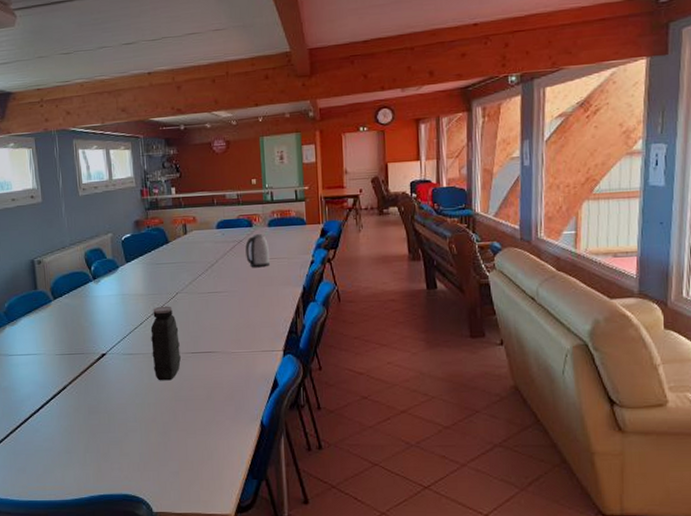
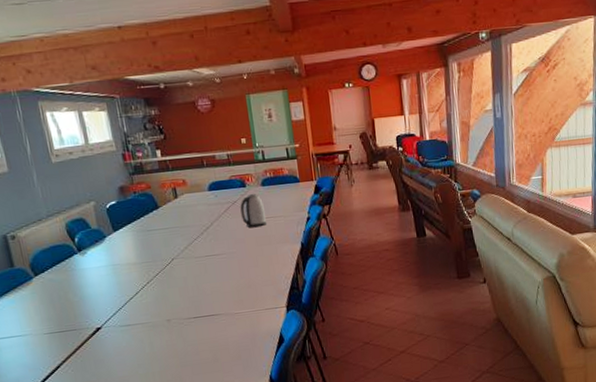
water jug: present [150,306,181,381] -> none [147,272,183,349]

